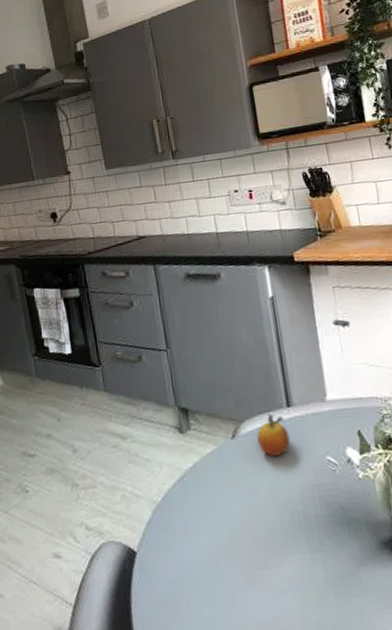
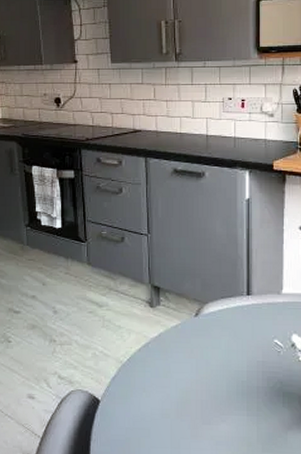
fruit: present [257,413,290,456] -> none [217,299,245,335]

